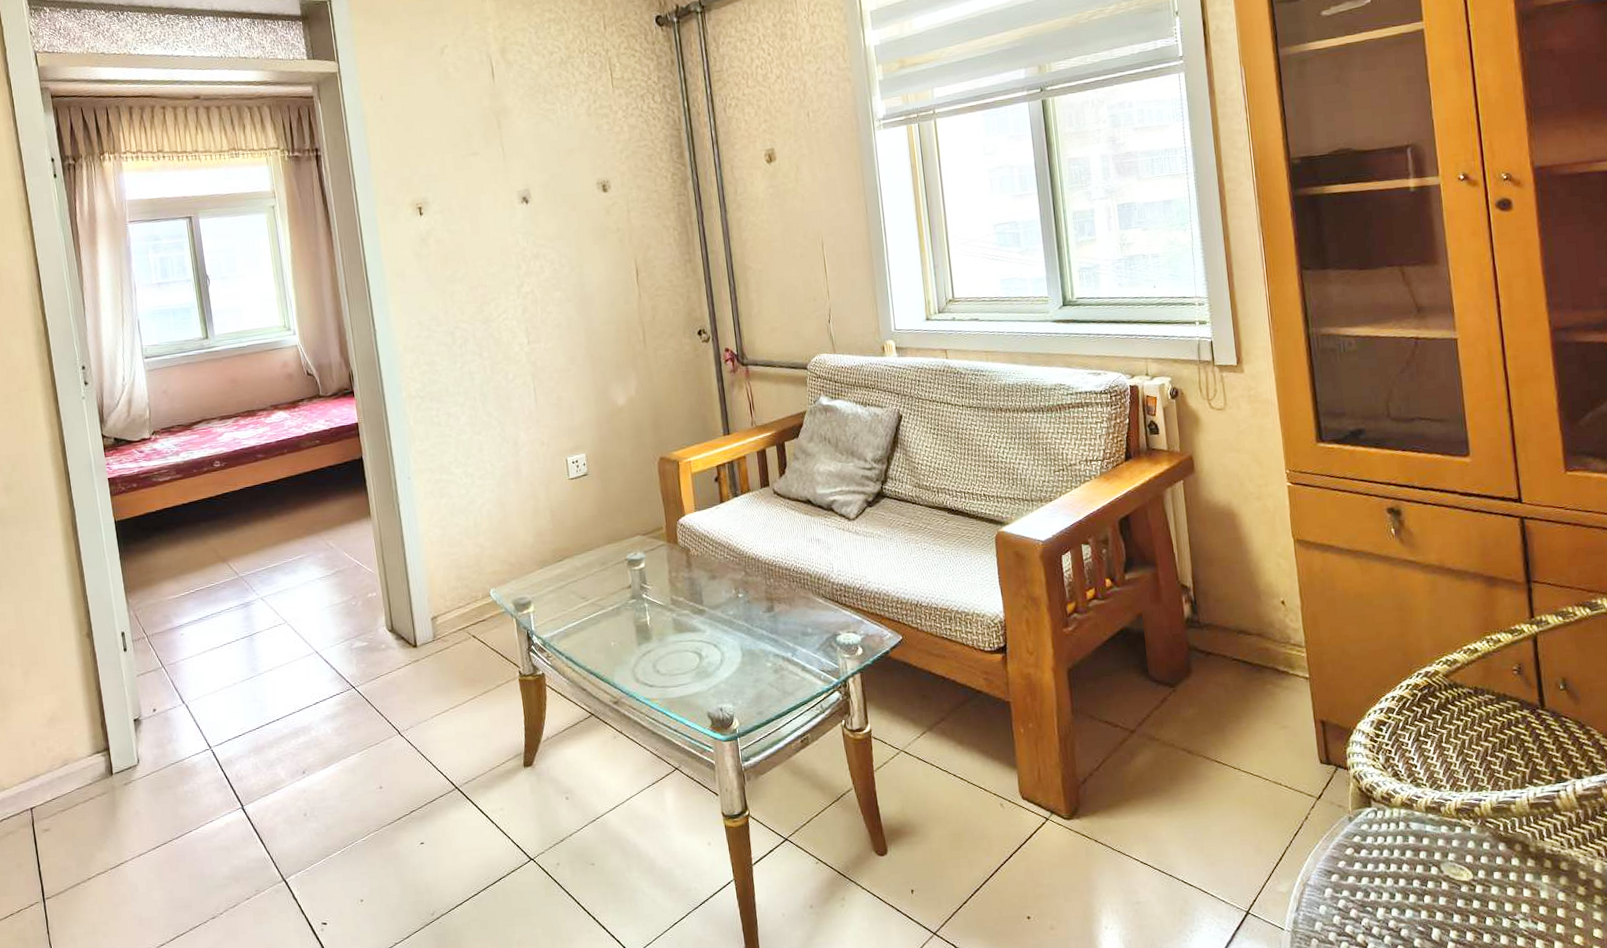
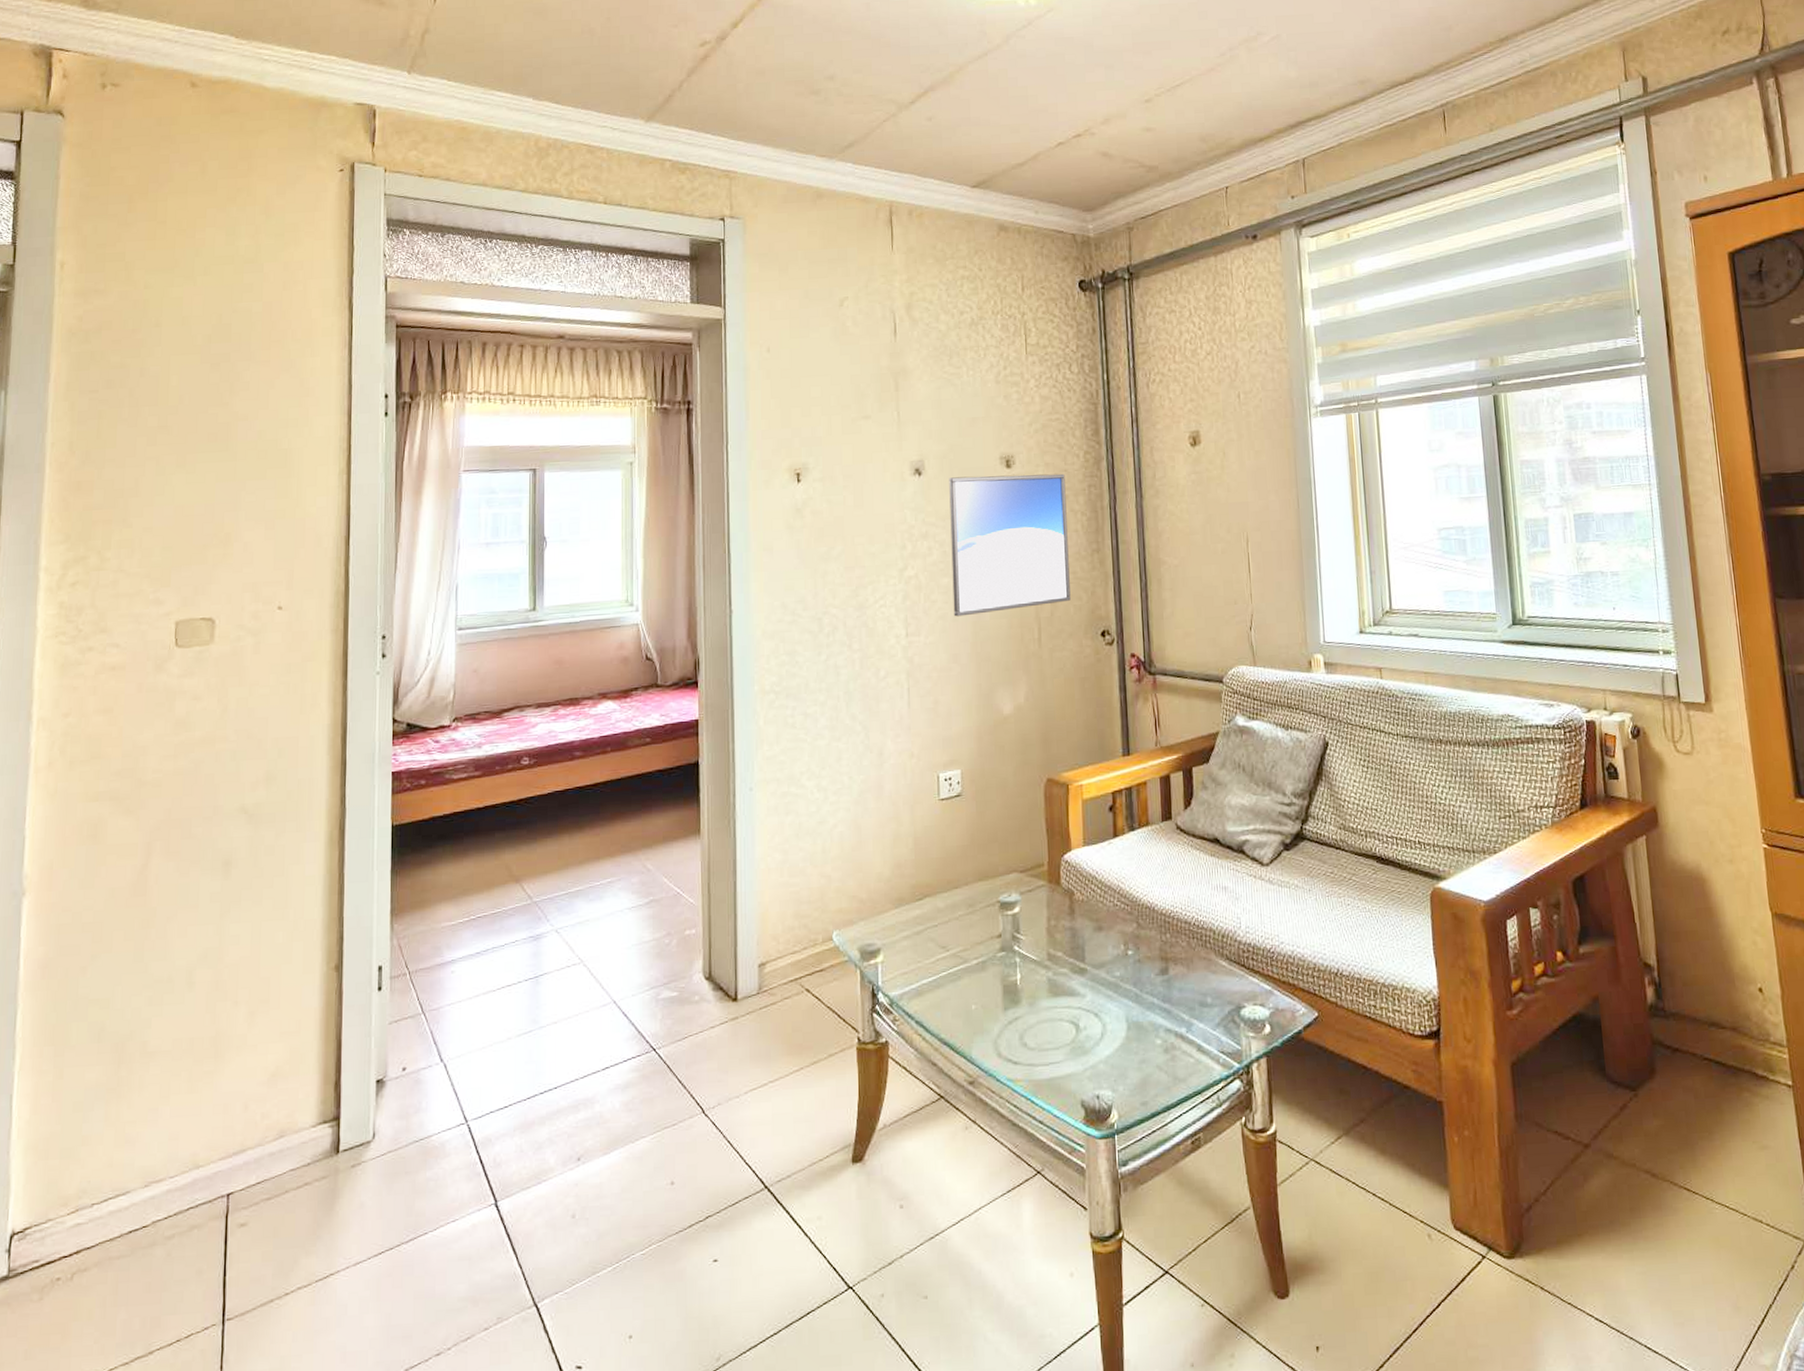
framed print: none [553,194,669,325] -> present [949,473,1071,617]

